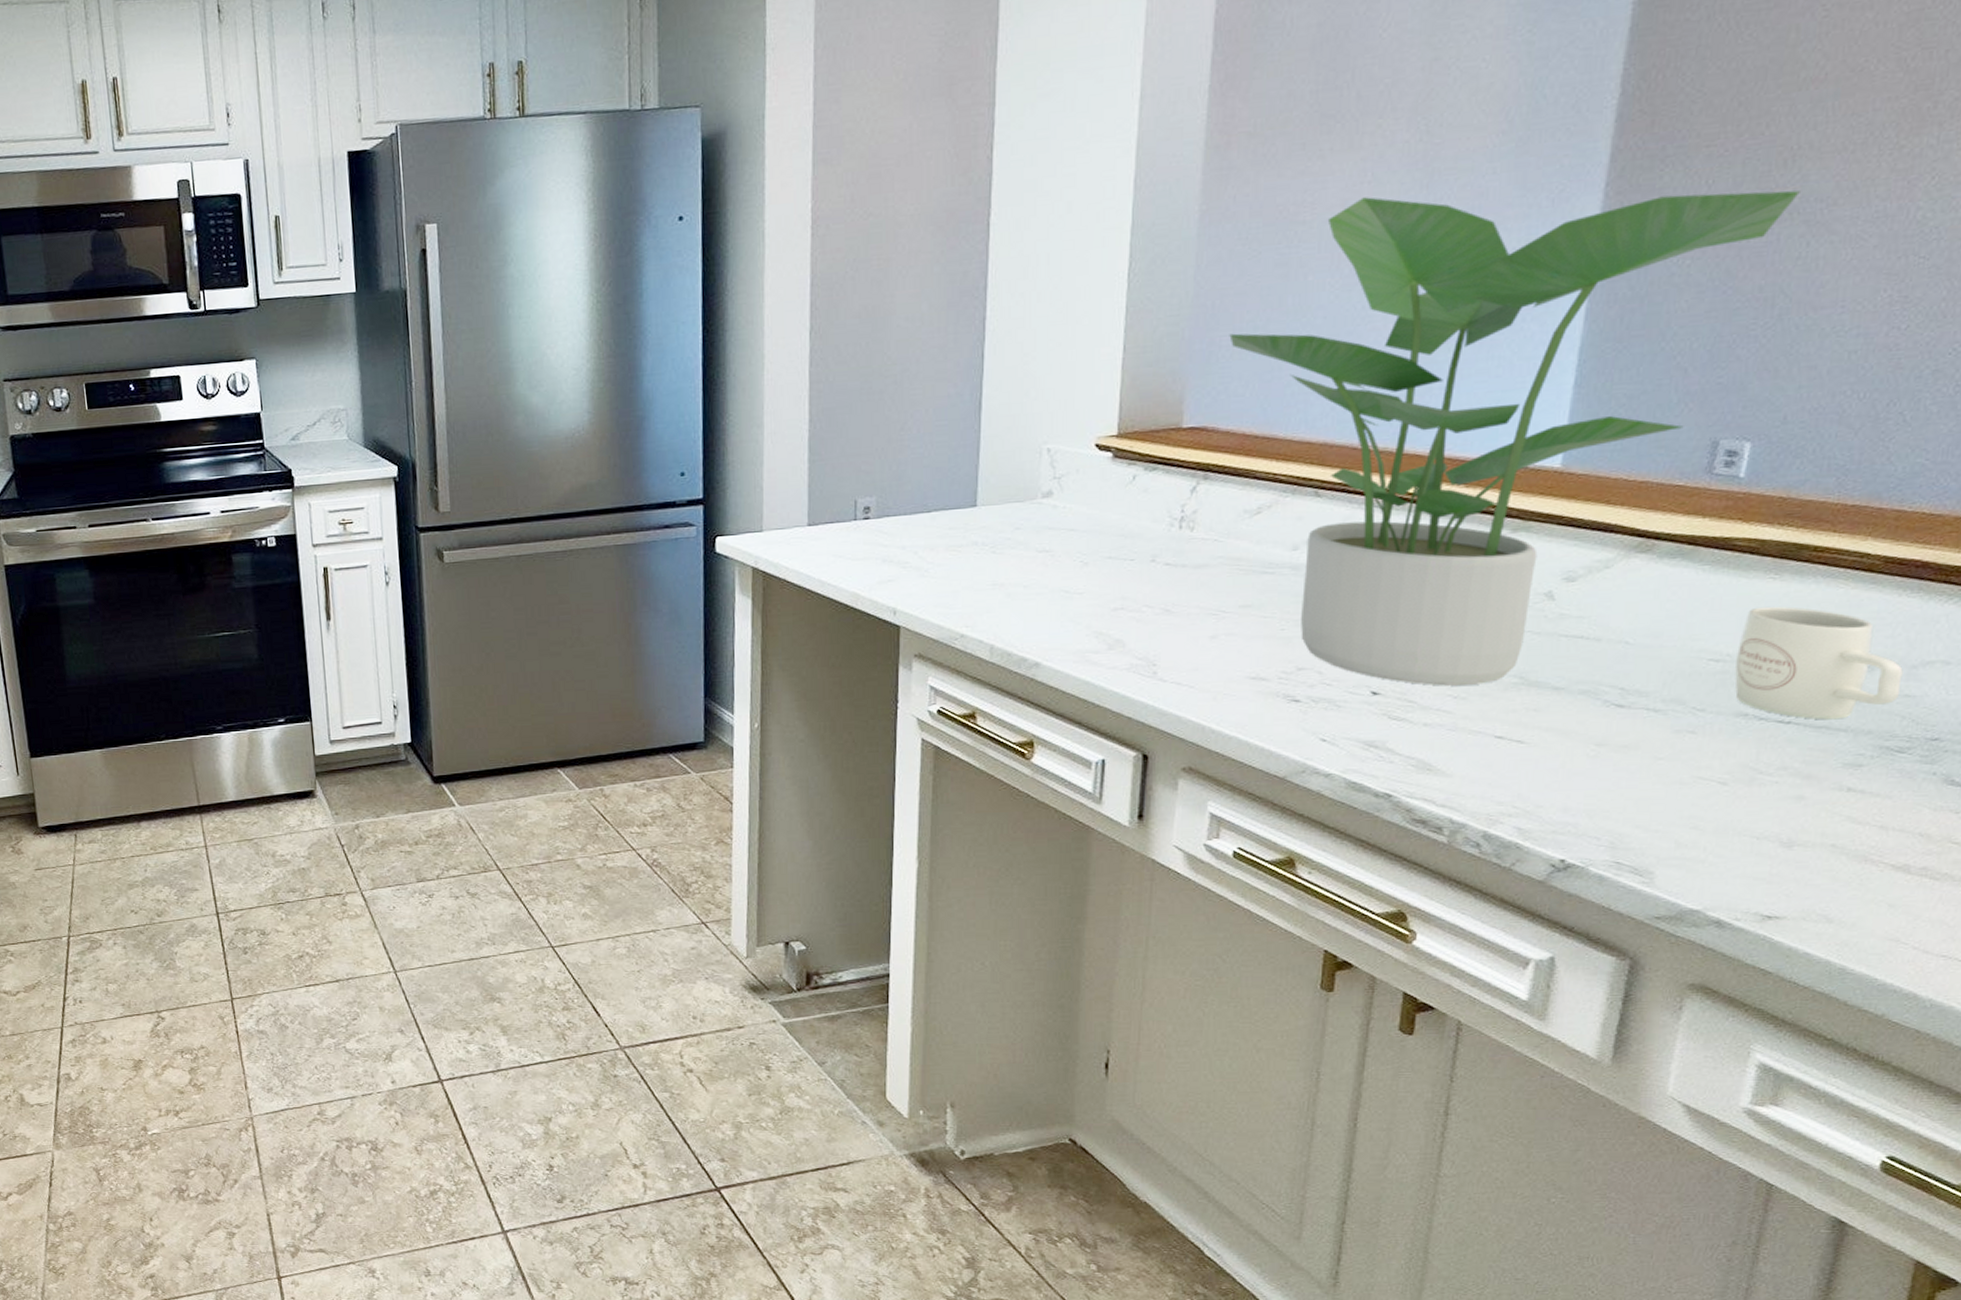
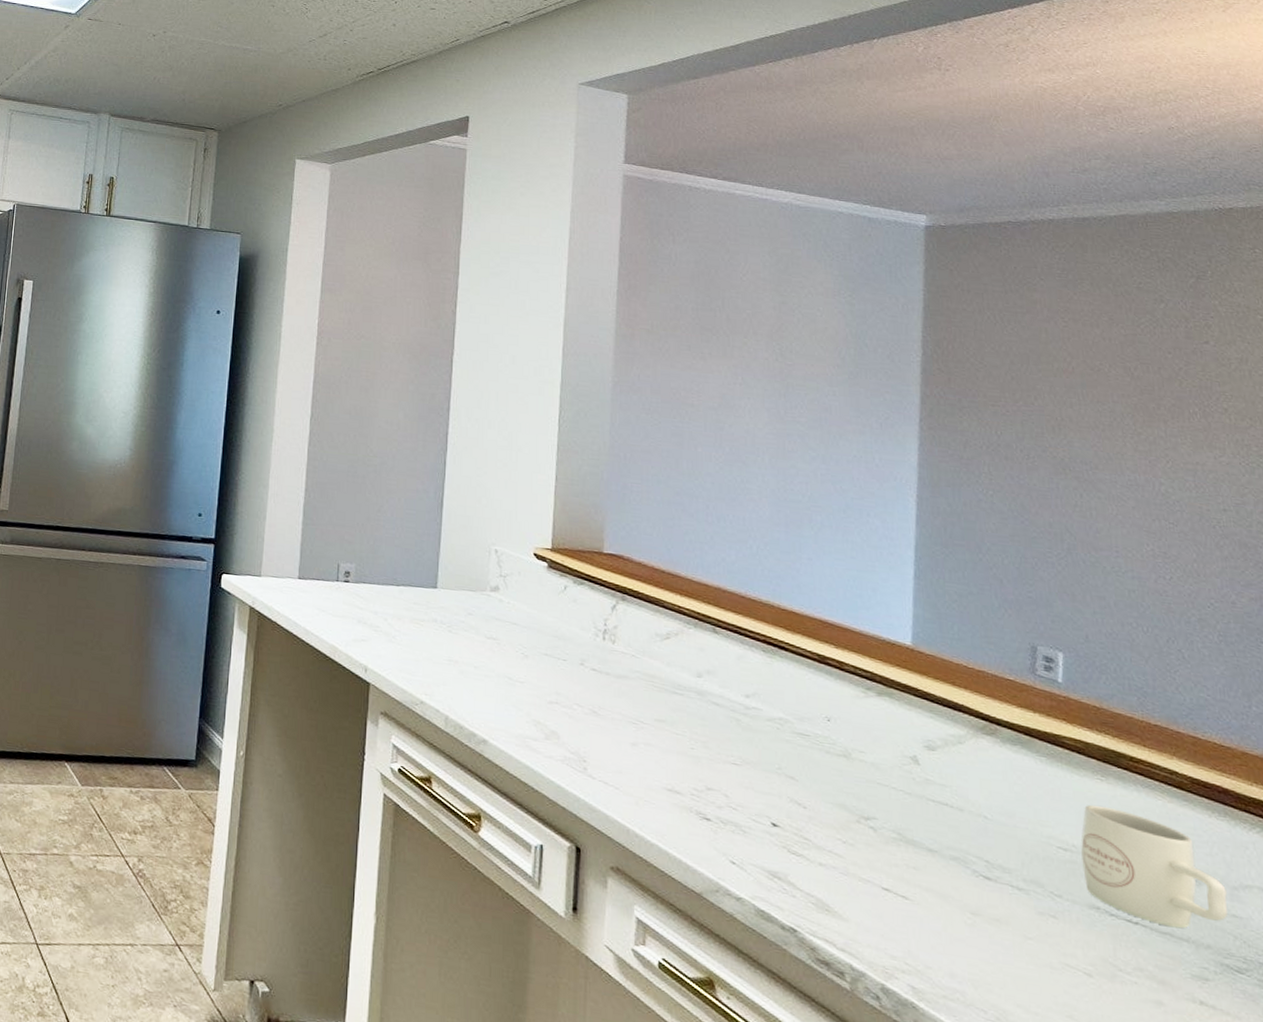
potted plant: present [1229,190,1800,686] -> none [638,395,1068,834]

